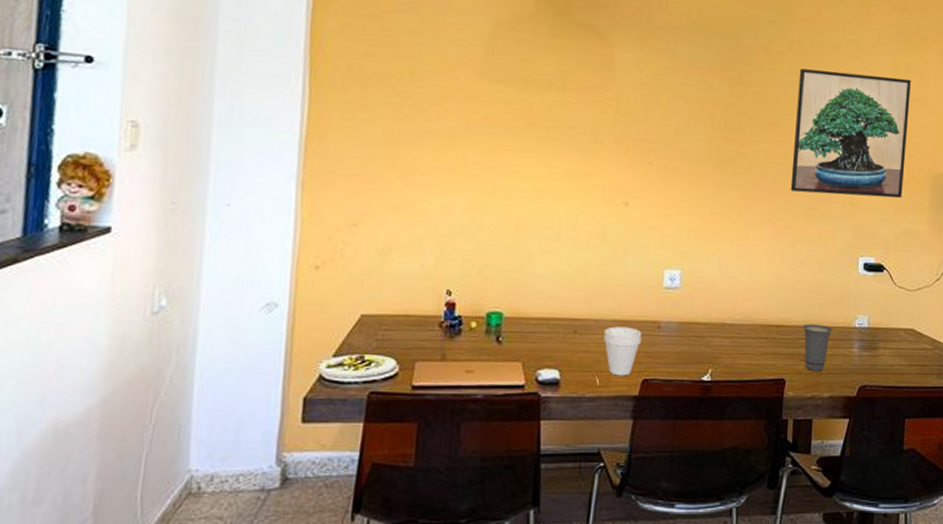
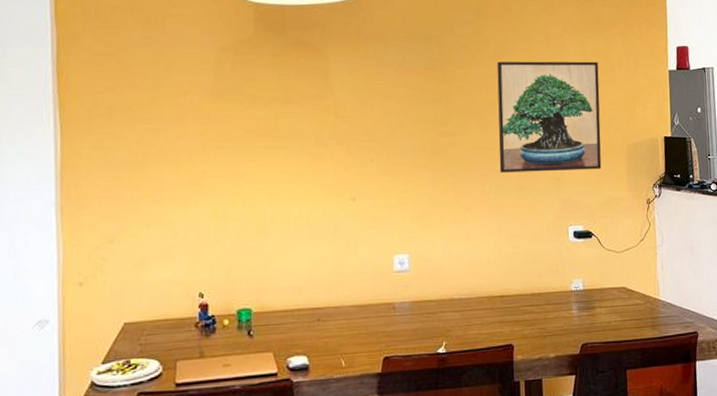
cup: present [604,326,642,376] -> none [345,310,379,357]
cup: present [803,324,834,371] -> none [524,291,552,334]

